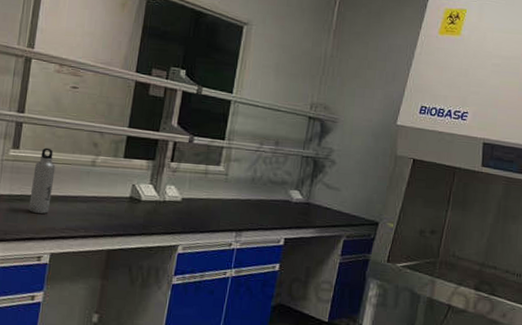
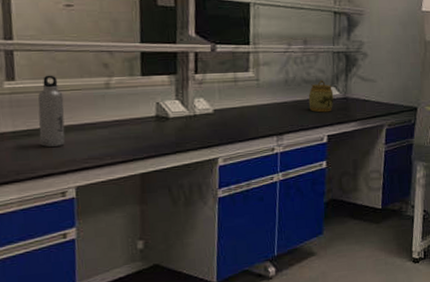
jar: none [271,182,297,215] -> present [308,80,334,113]

